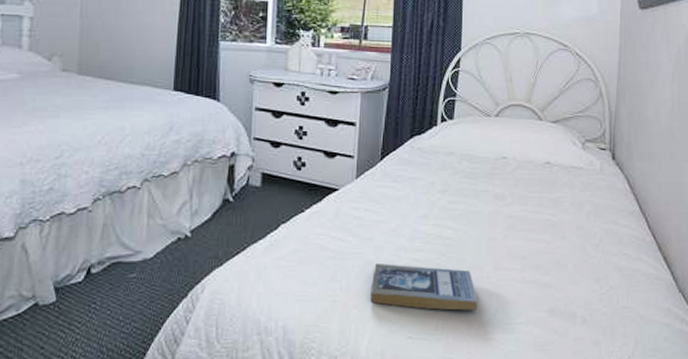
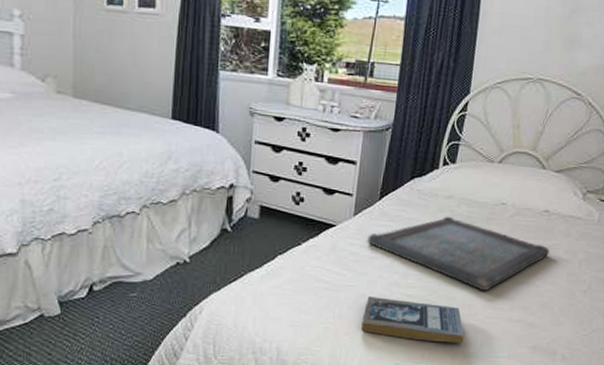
serving tray: none [371,173,556,251] -> present [367,216,550,291]

